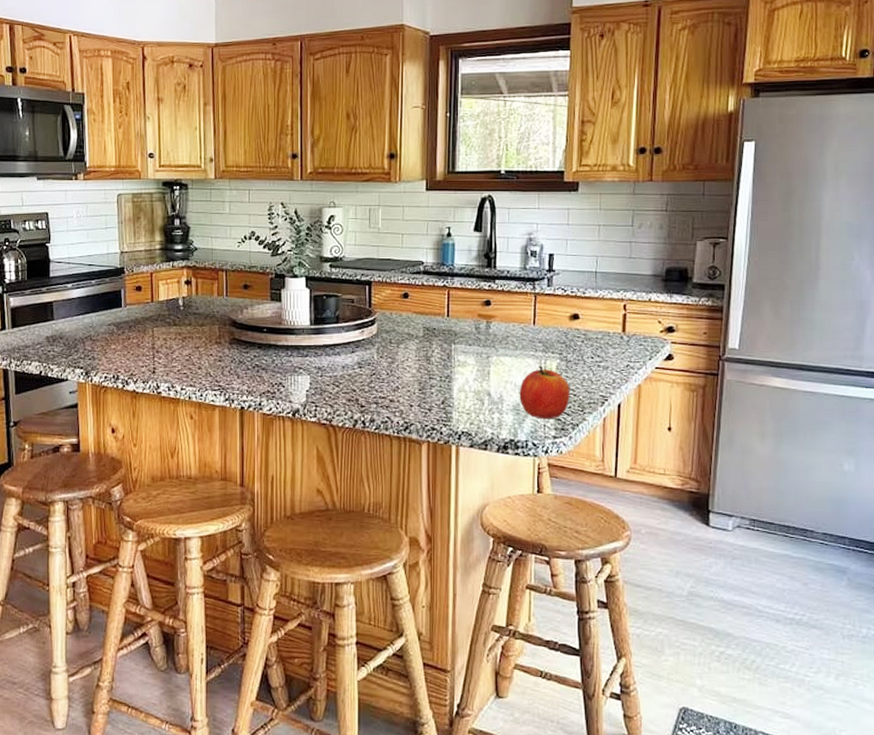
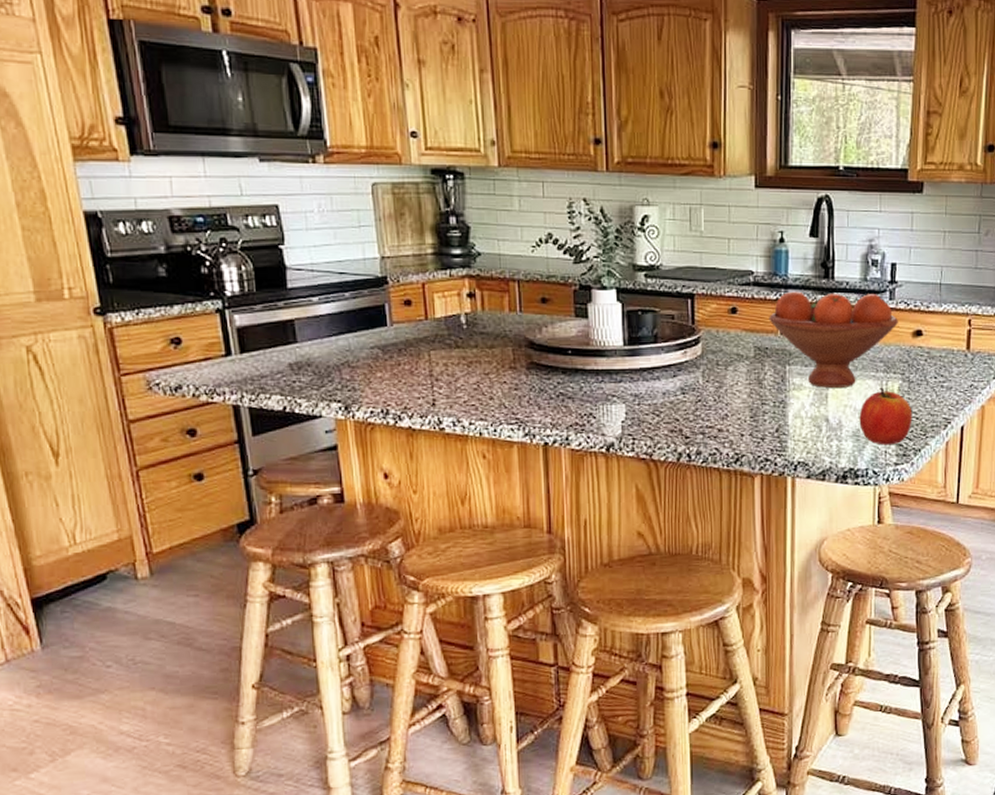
fruit bowl: none [436,279,556,365] -> present [769,291,898,388]

